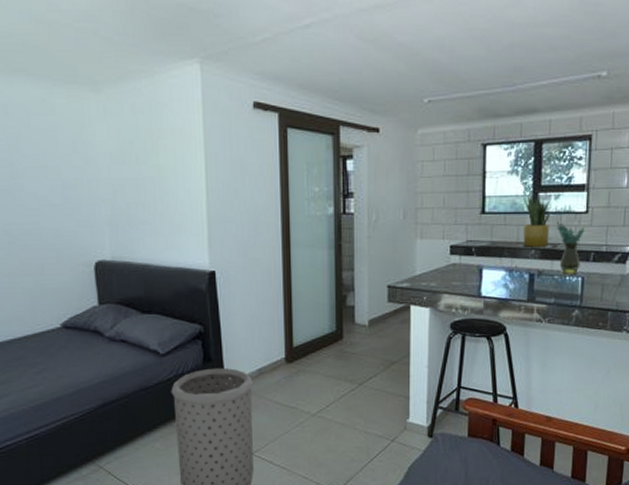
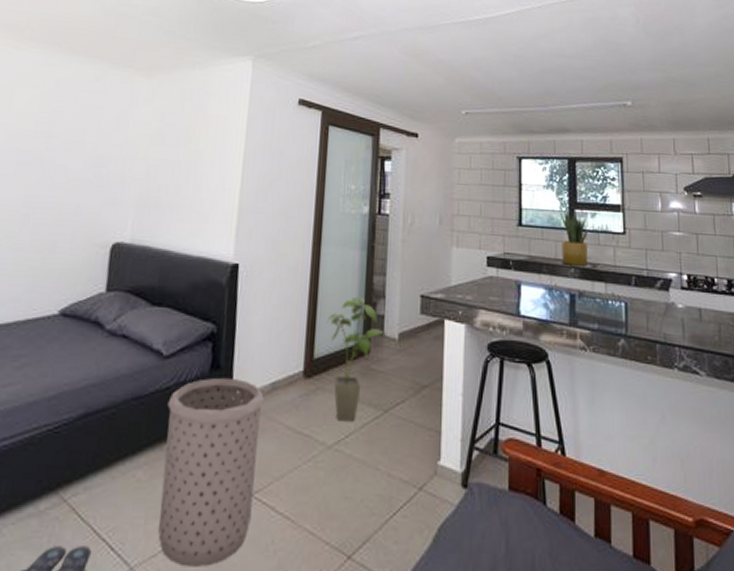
house plant: none [302,291,357,395] -> present [326,296,386,421]
vase: present [556,222,585,275] -> none [594,241,624,299]

